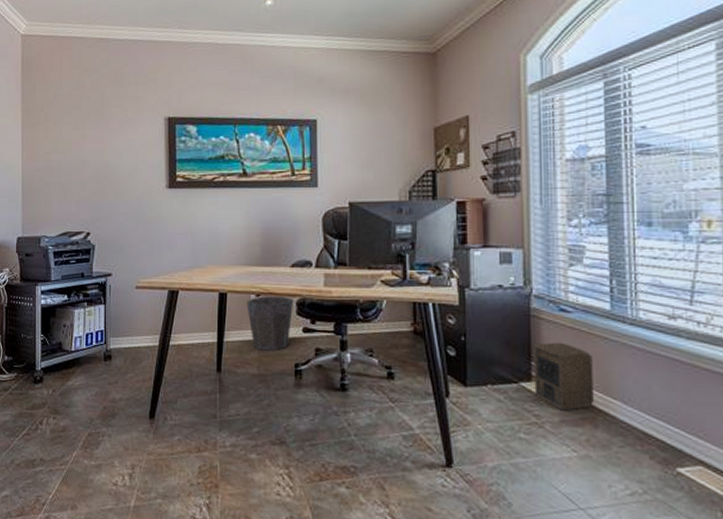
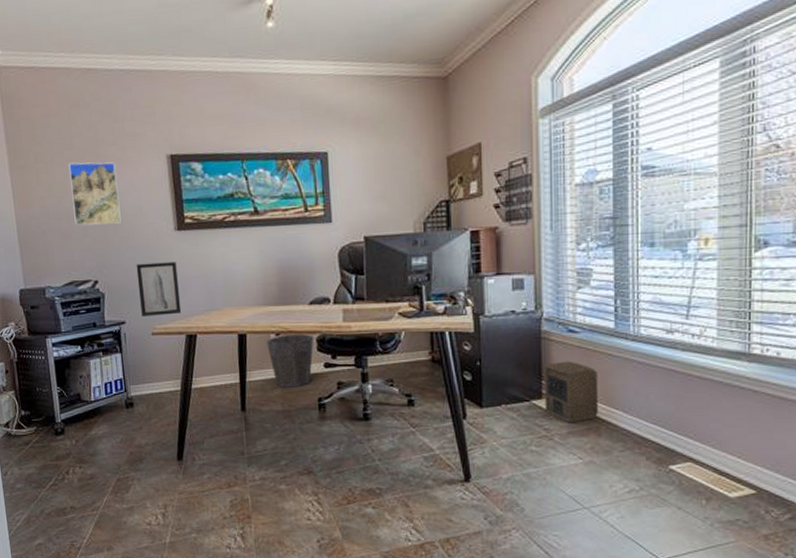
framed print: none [75,121,118,180] -> present [69,162,123,226]
wall art: none [127,218,166,270] -> present [136,262,182,316]

